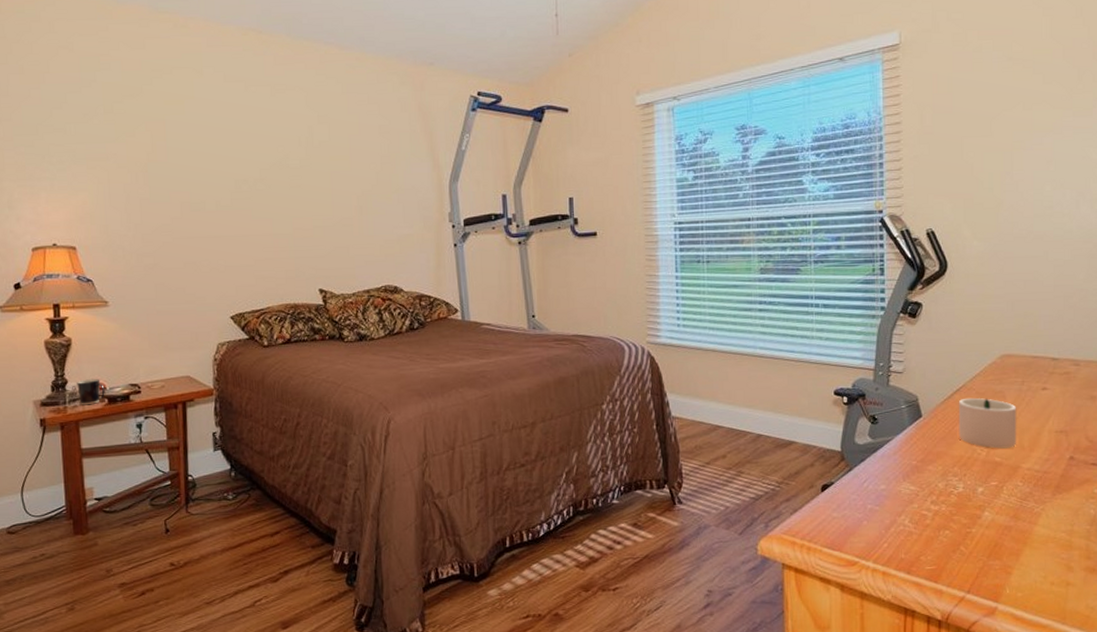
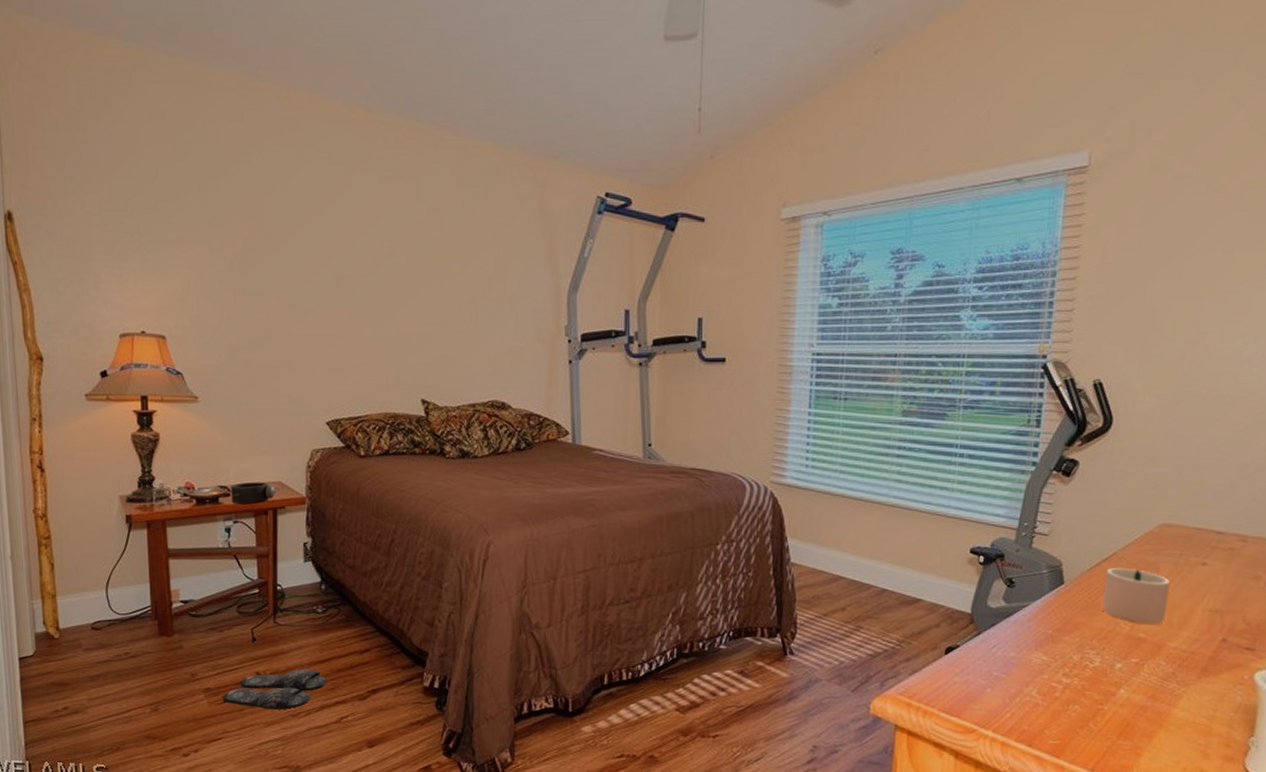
mug: present [77,379,105,406] -> none [164,477,193,505]
alarm clock: none [135,377,190,401] -> present [224,482,281,505]
slippers: none [137,555,240,599] -> present [222,669,327,710]

